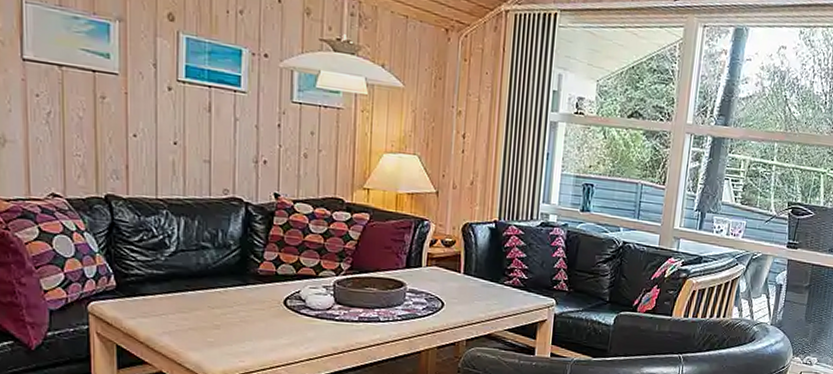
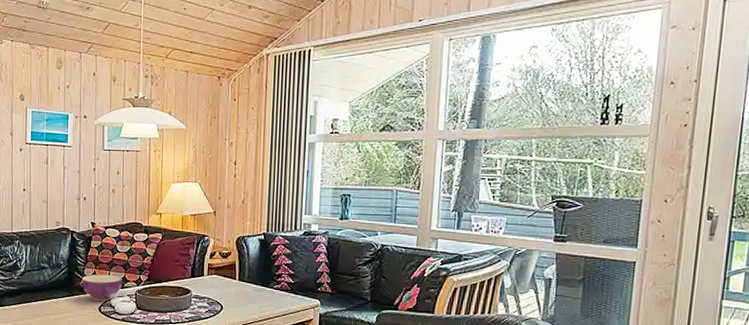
bowl: none [260,259,316,294] -> present [81,274,122,302]

